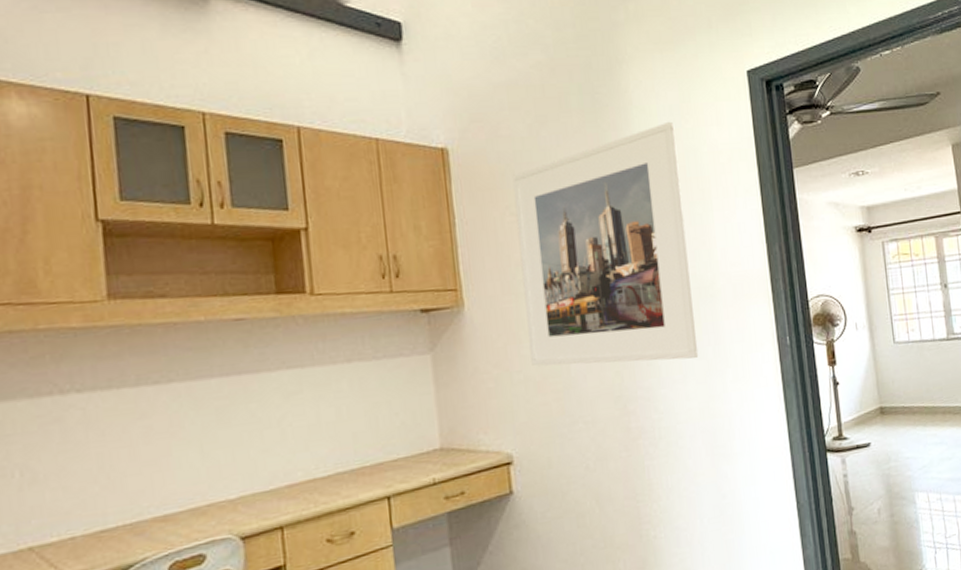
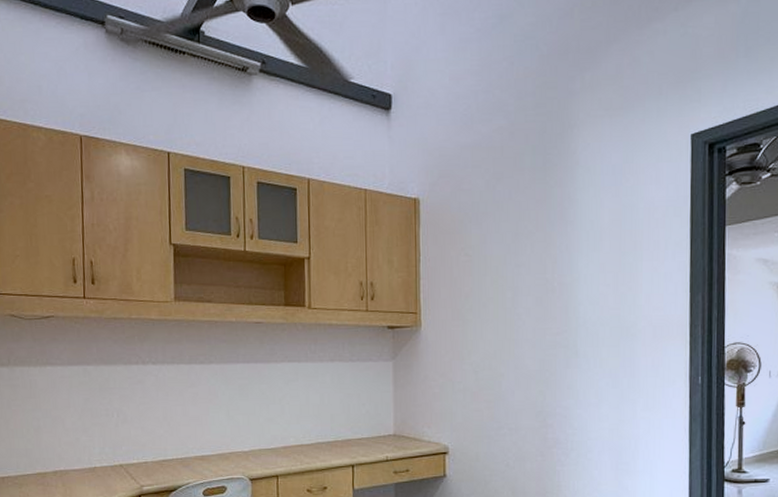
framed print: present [512,121,699,366] -> none [469,179,616,388]

